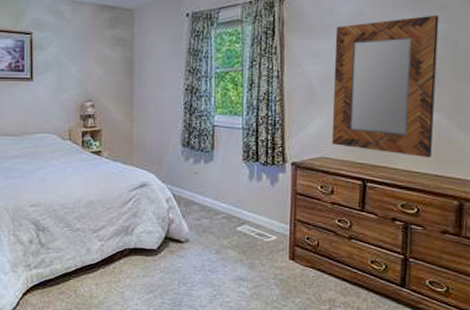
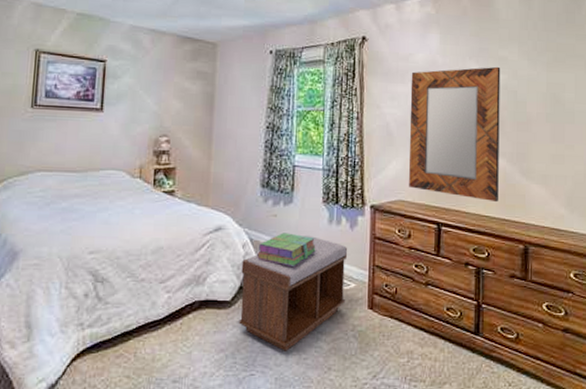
bench: none [165,190,269,295] -> present [239,235,348,351]
stack of books: none [180,189,237,220] -> present [257,233,316,266]

